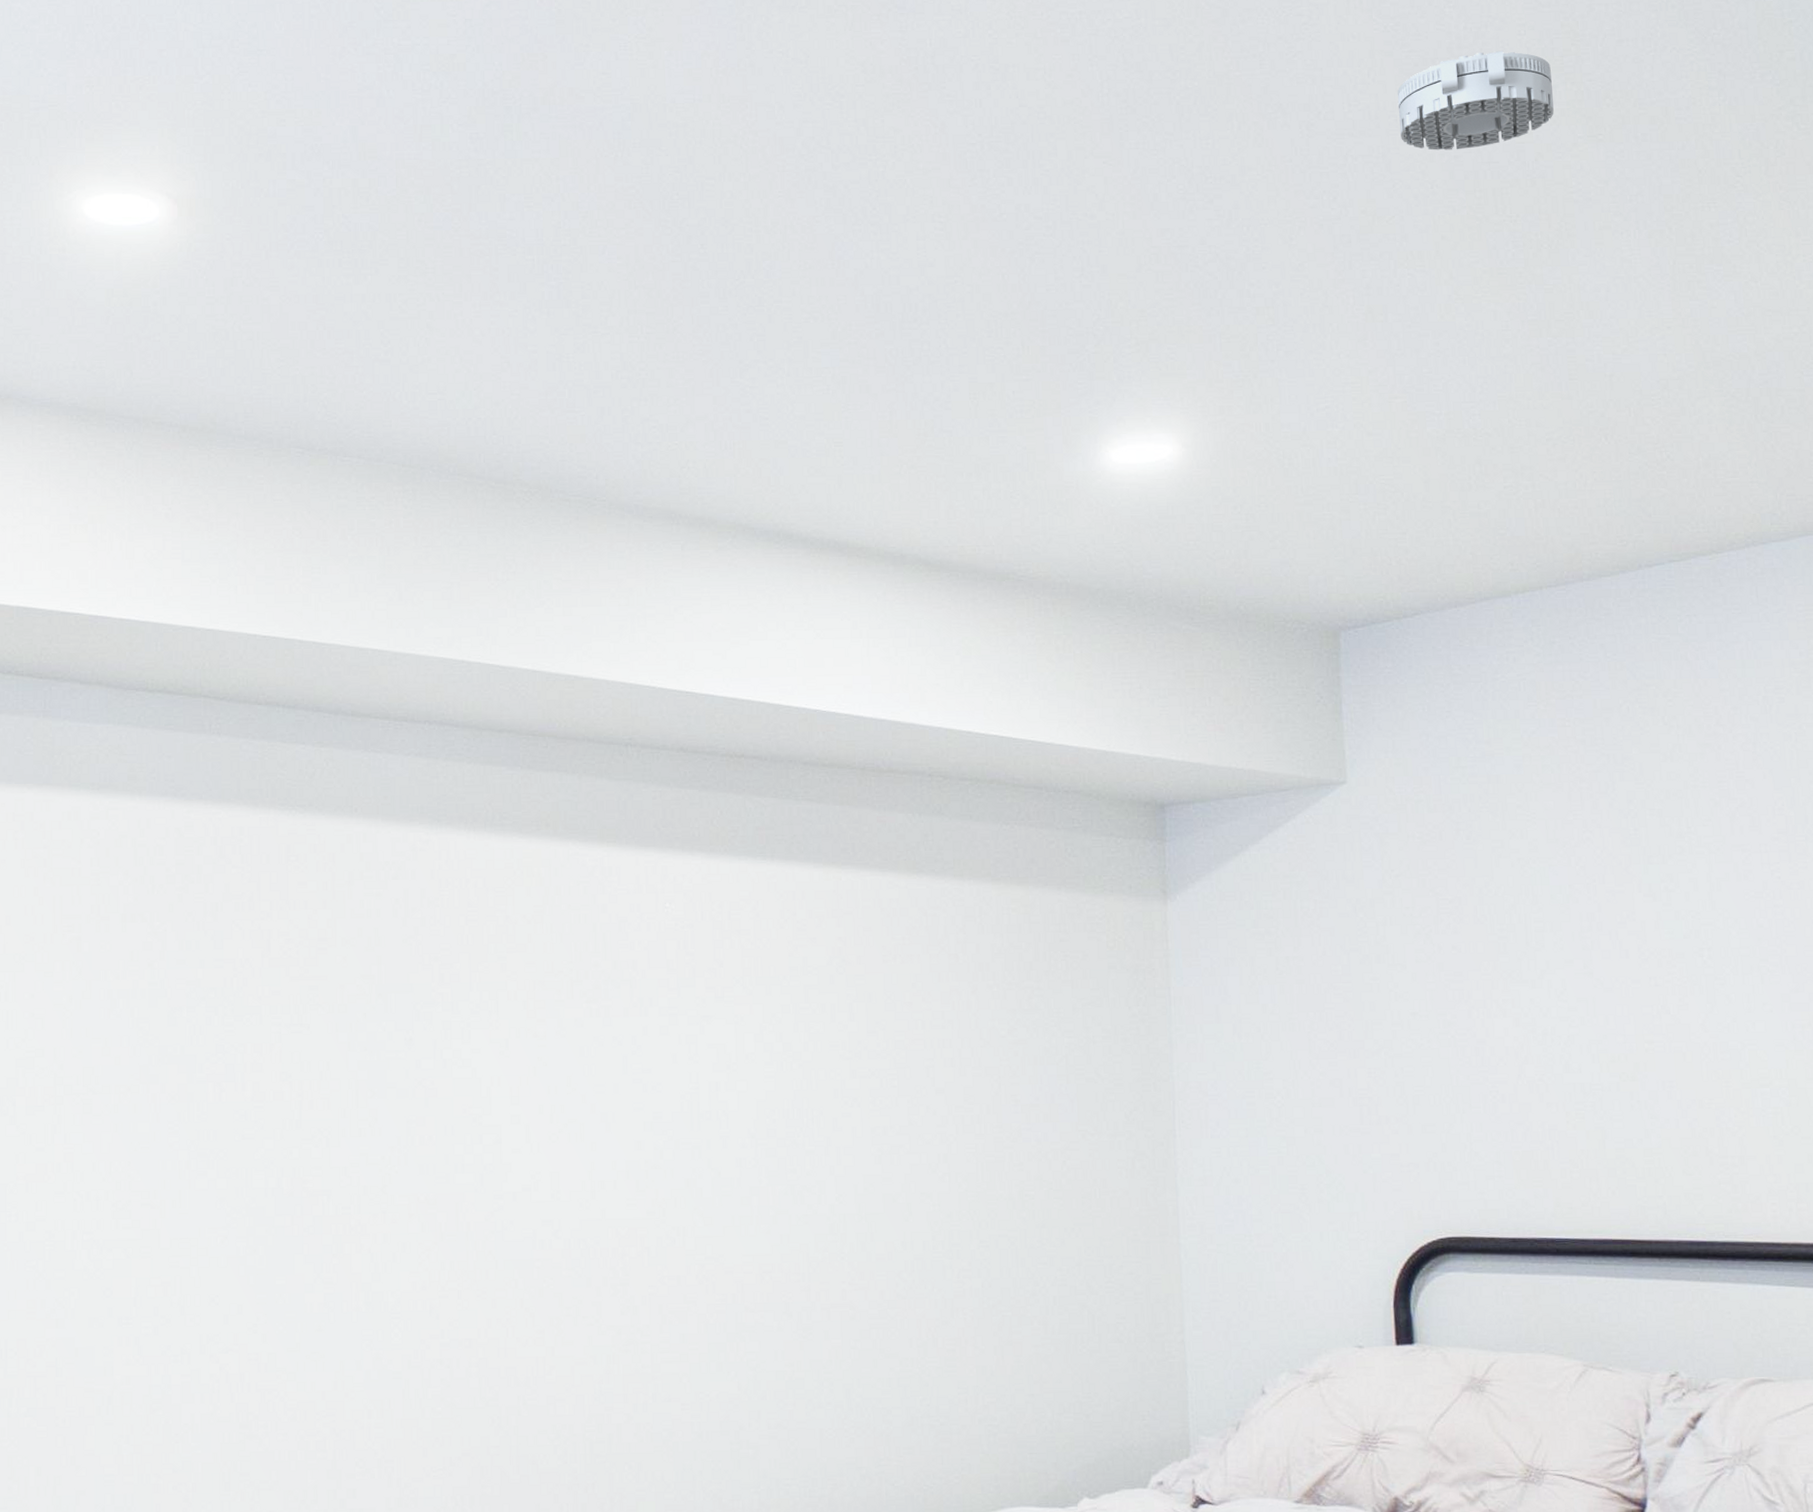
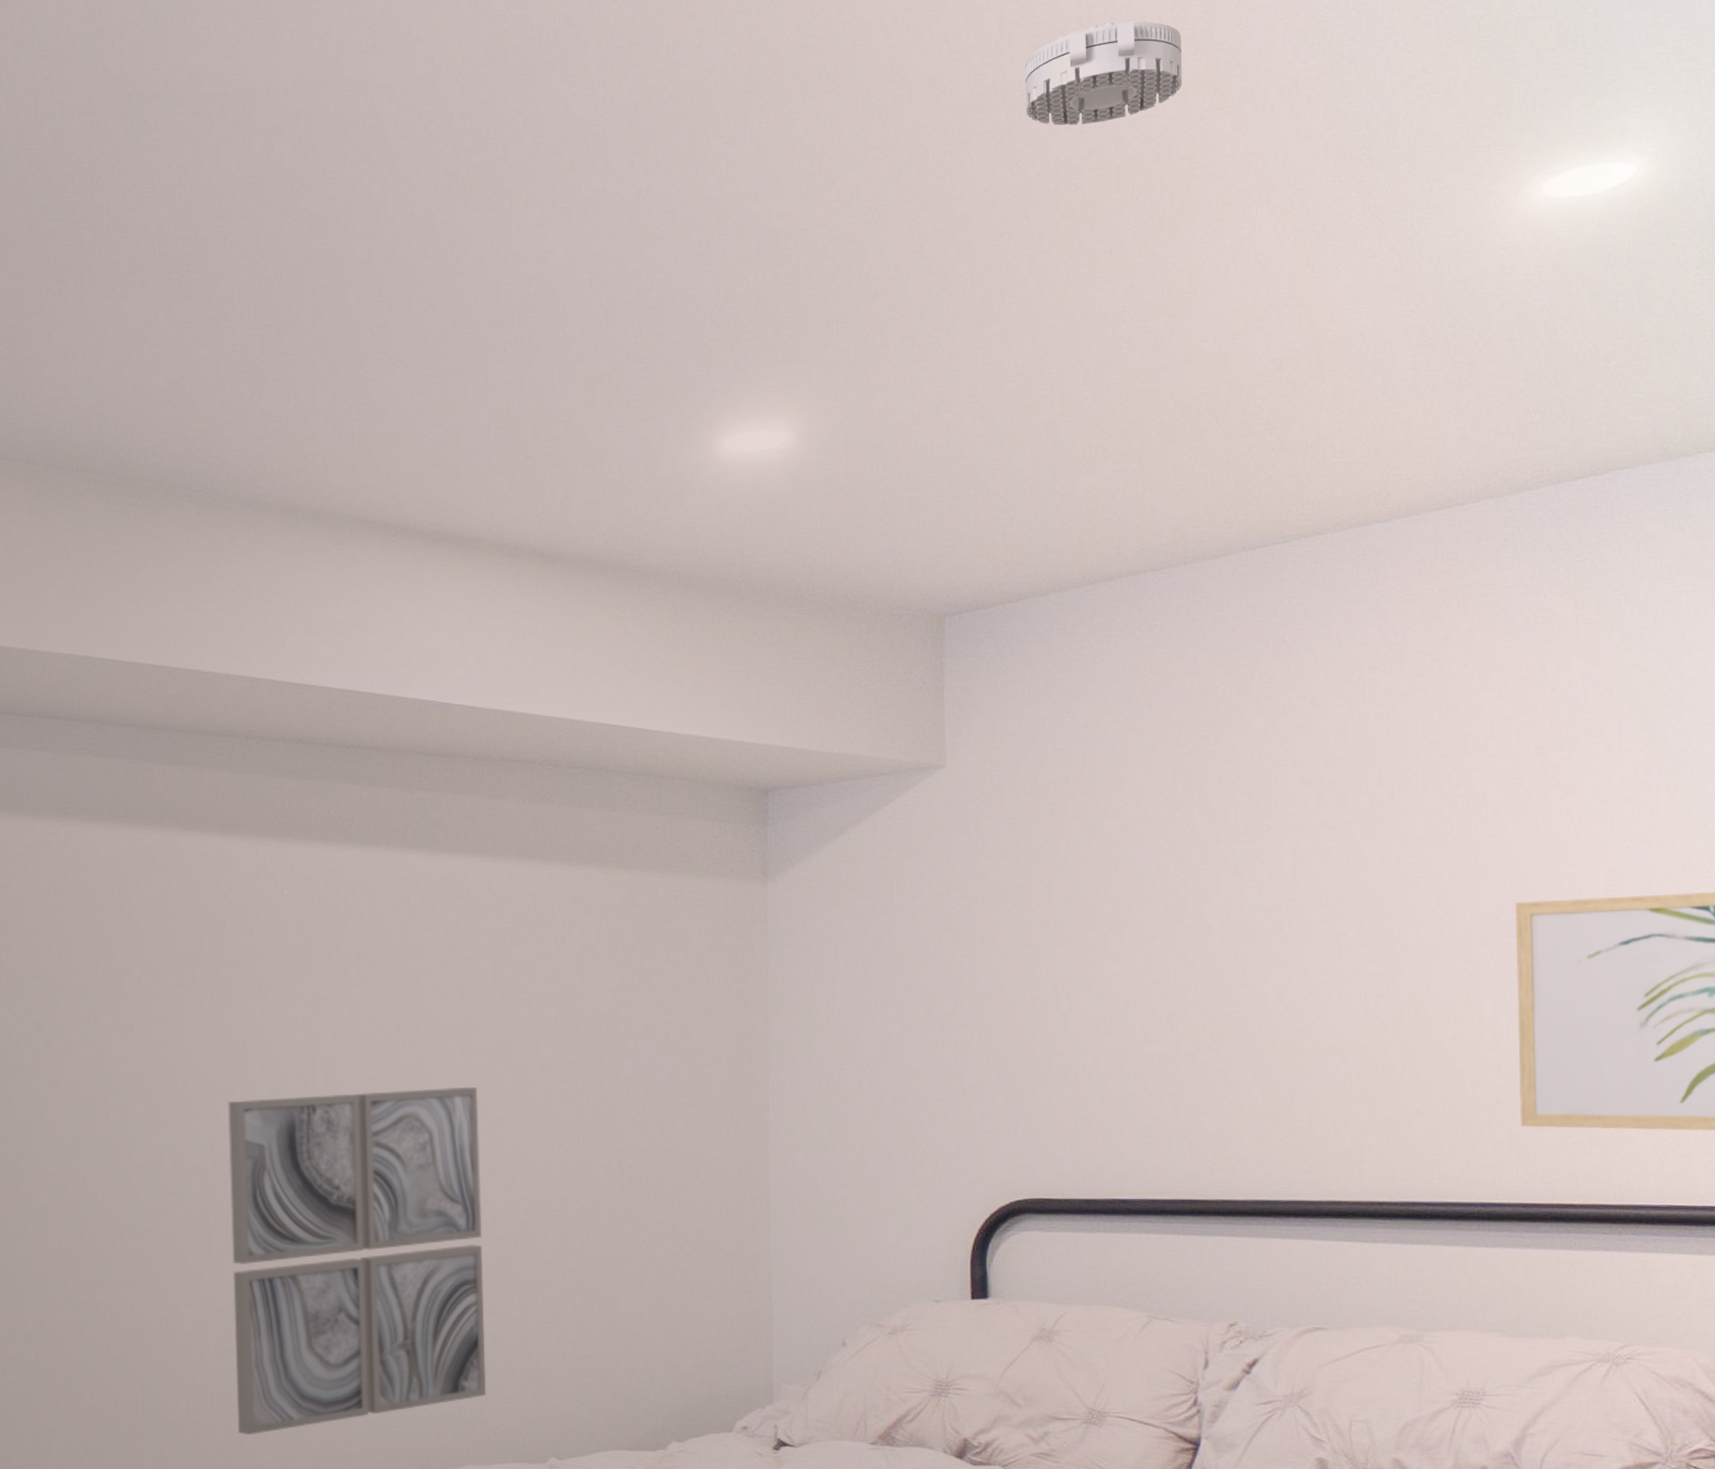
wall art: none [608,1111,885,1487] -> present [228,1086,487,1436]

